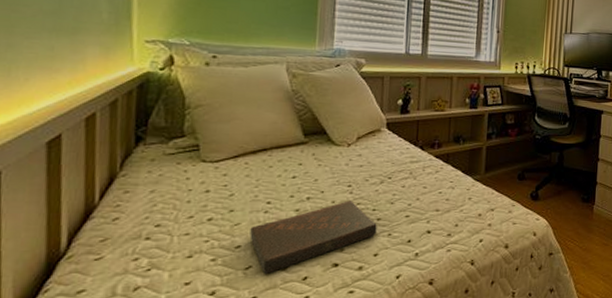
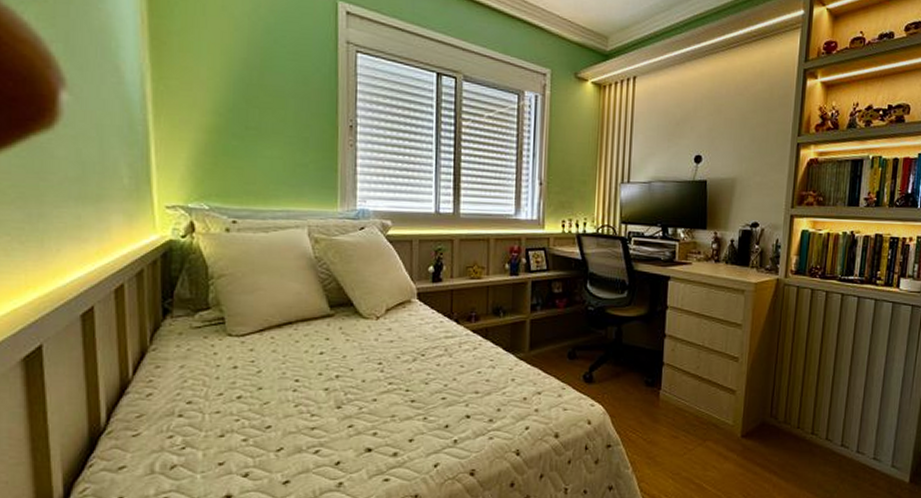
book: present [250,200,377,274] -> none [279,379,411,457]

